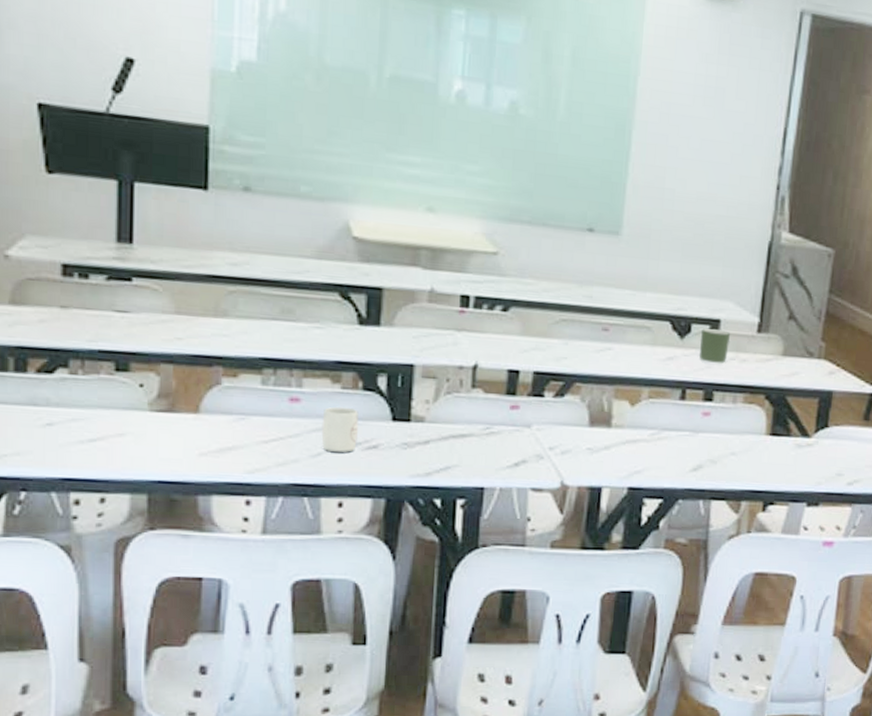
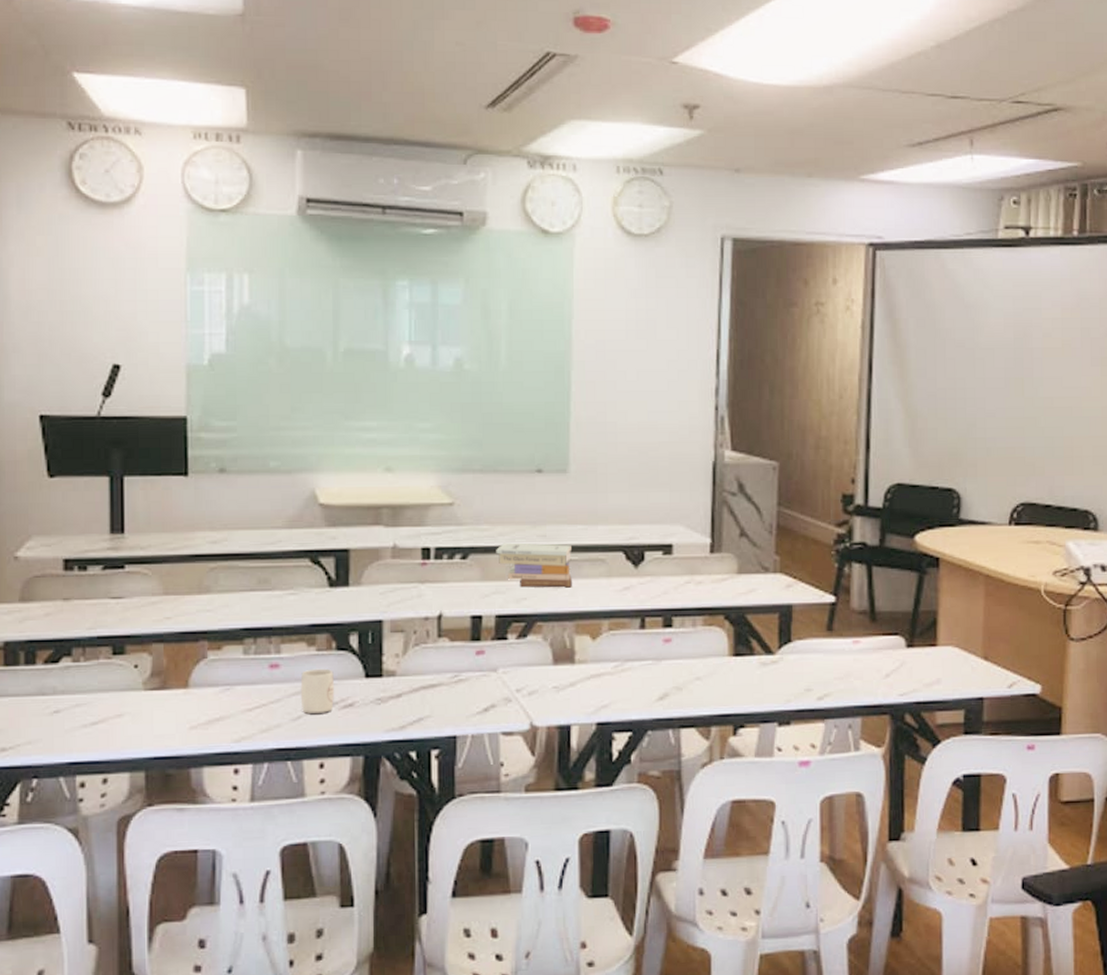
books: none [539,299,619,352] -> present [496,543,573,588]
mug: present [700,328,731,365] -> none [655,555,684,589]

